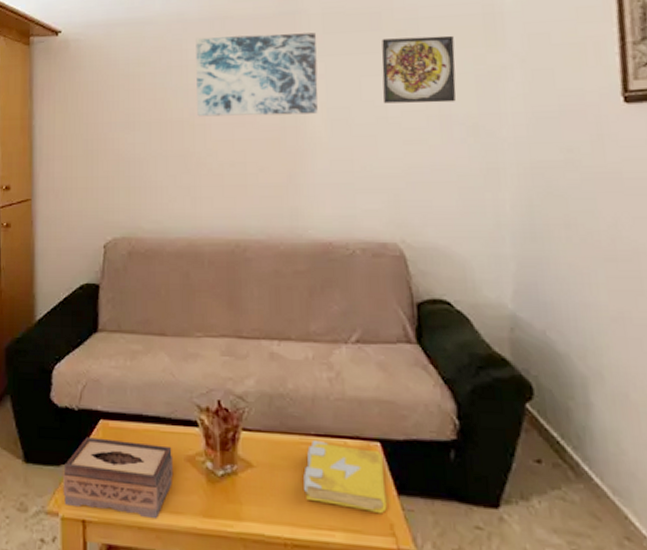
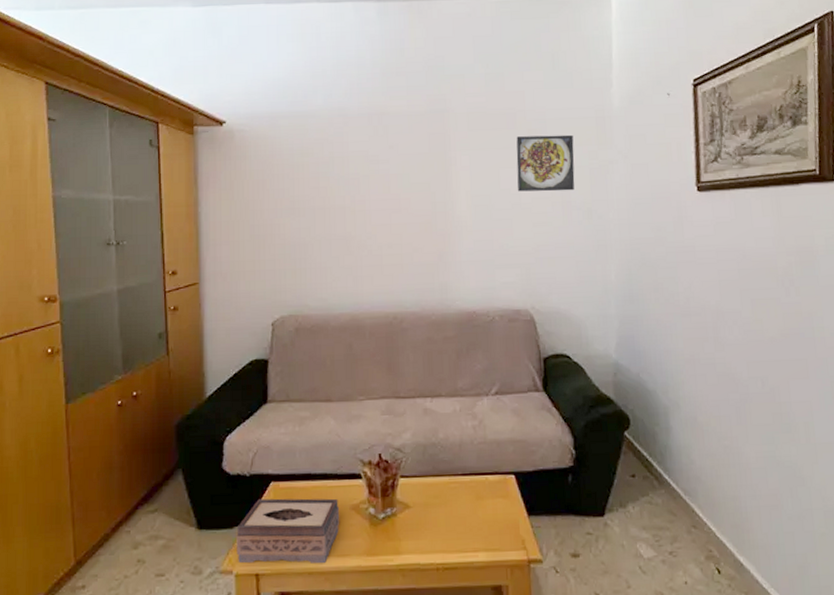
wall art: present [196,32,318,117] -> none [356,129,464,204]
spell book: present [303,440,387,514] -> none [452,479,520,533]

